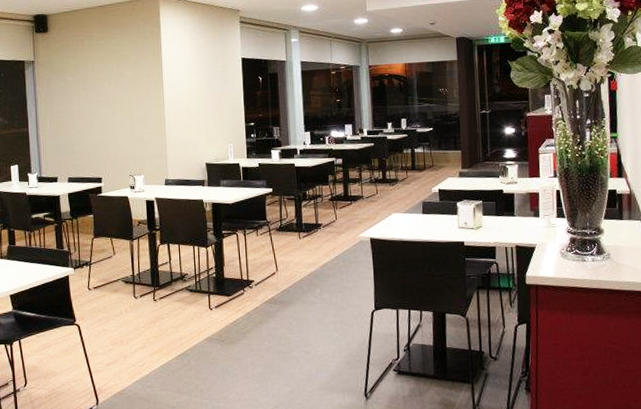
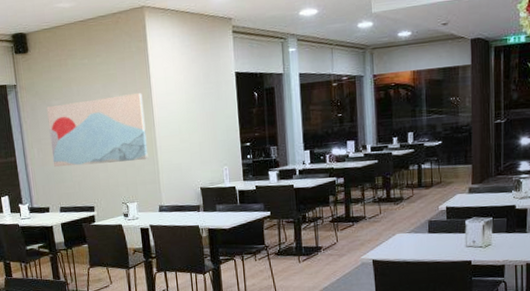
wall art: none [61,73,157,139] -> present [46,93,149,168]

